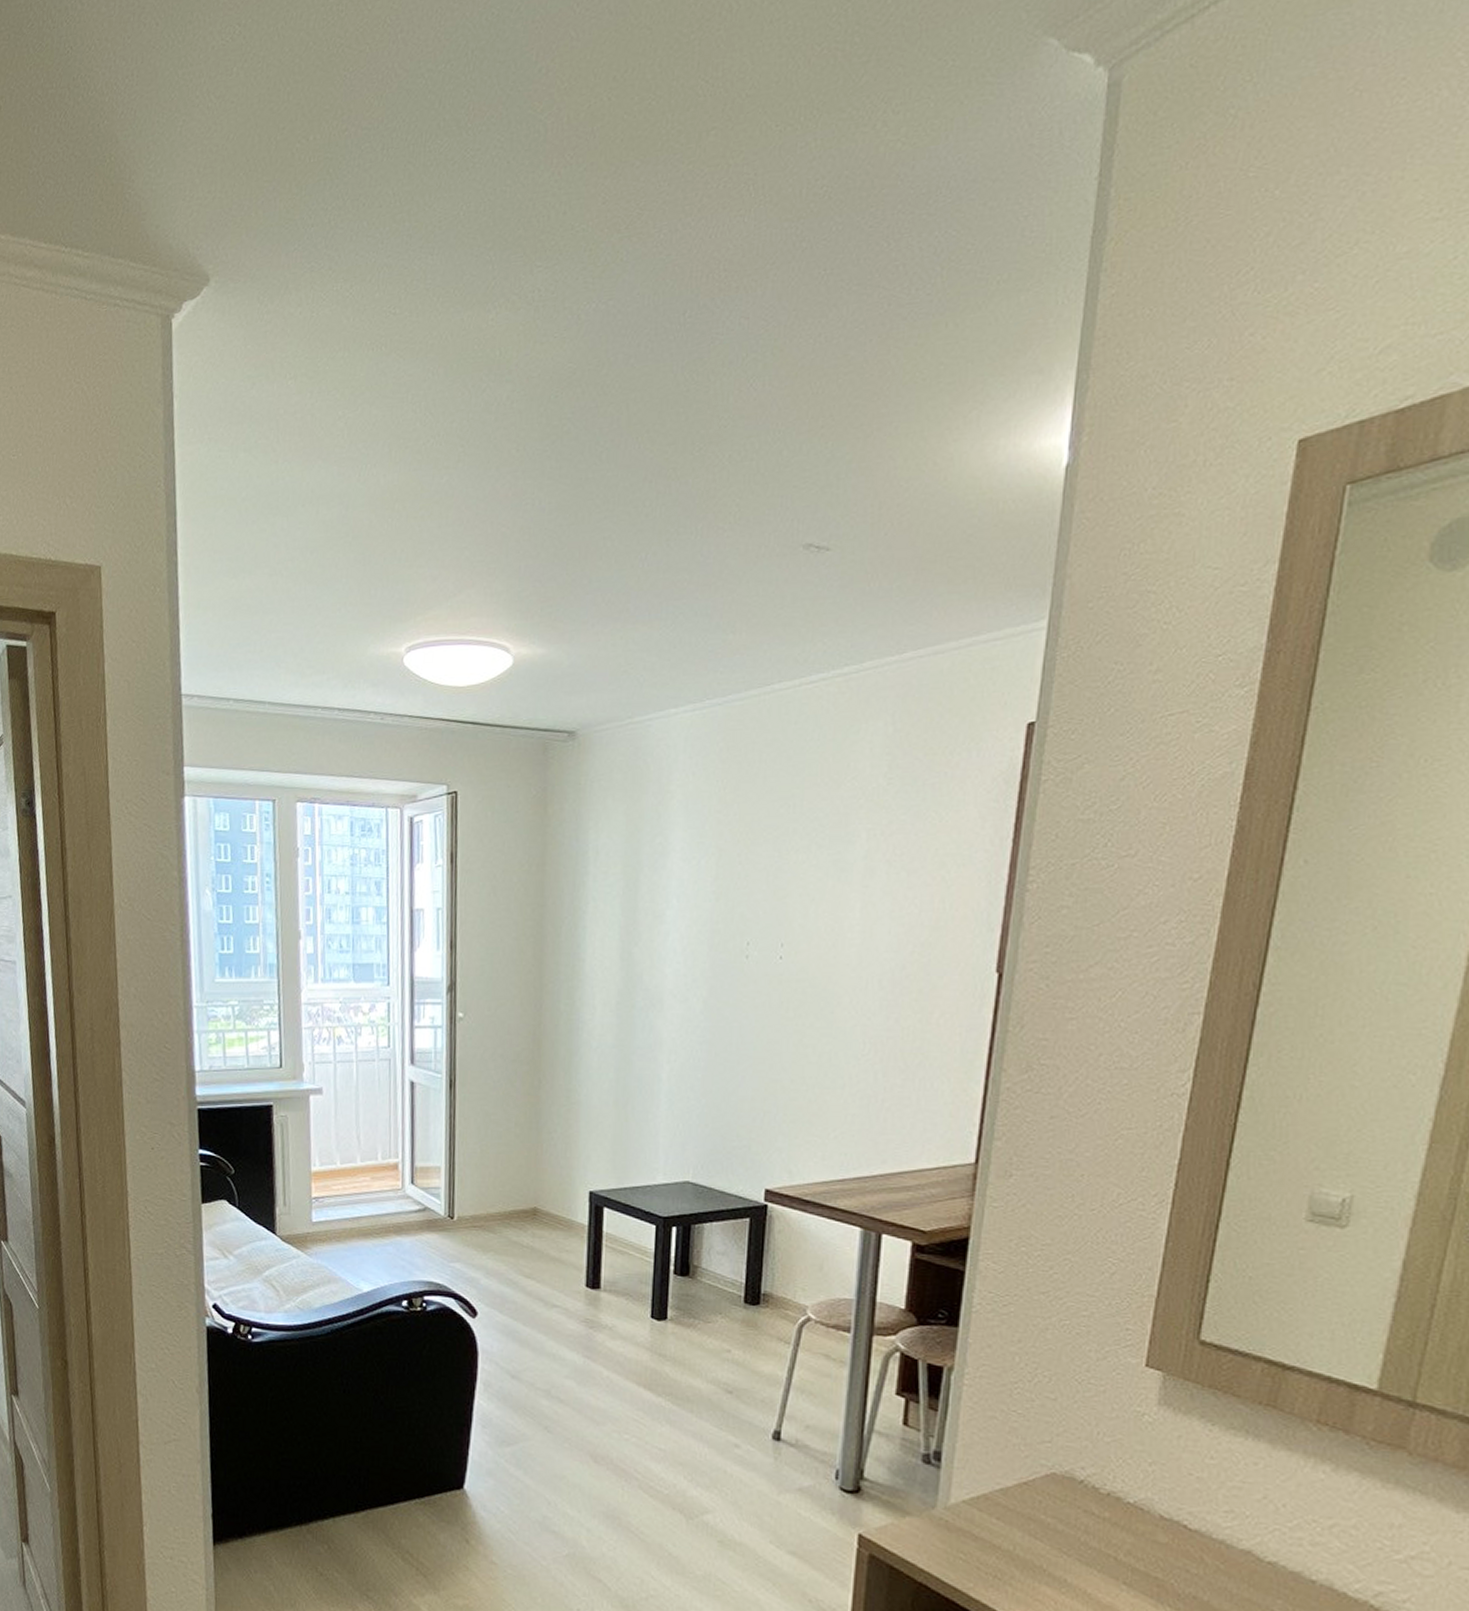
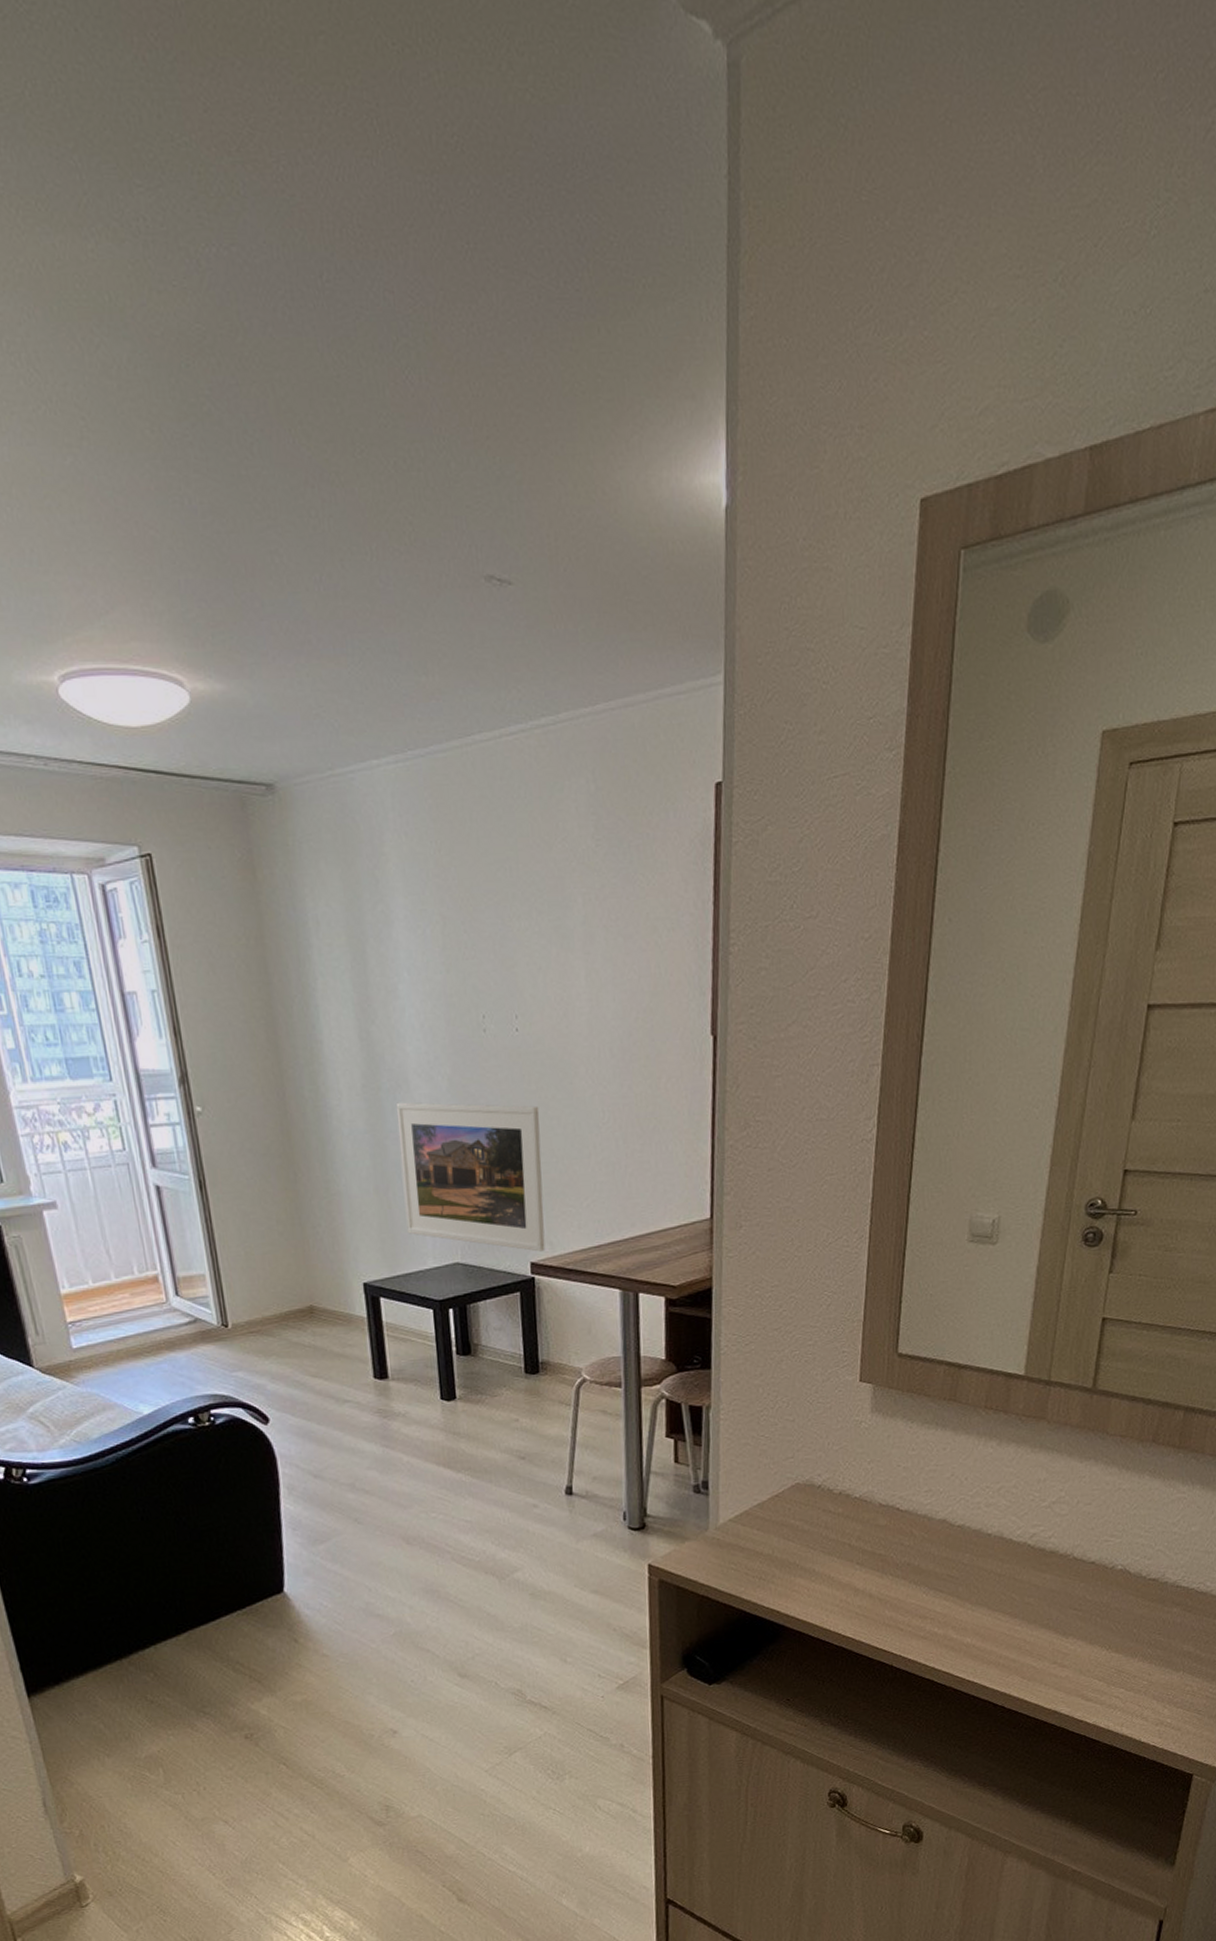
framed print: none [641,1020,795,1180] -> present [395,1102,546,1252]

